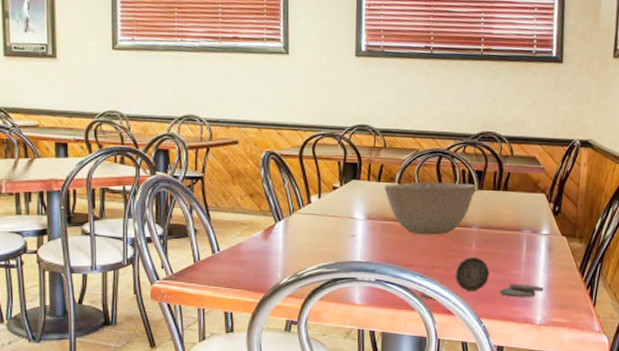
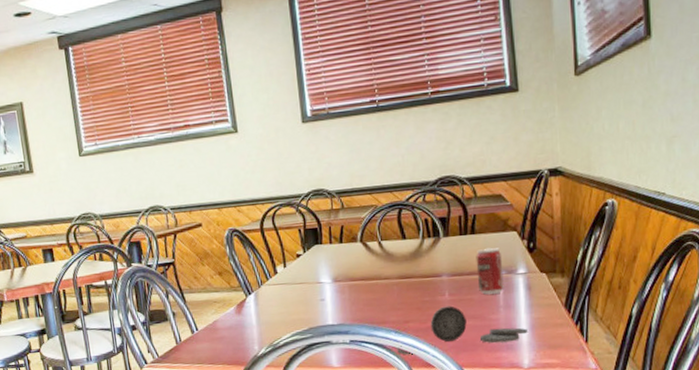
bowl: present [384,181,476,235] -> none [347,232,441,291]
beverage can: none [504,205,530,250] -> present [476,247,504,295]

